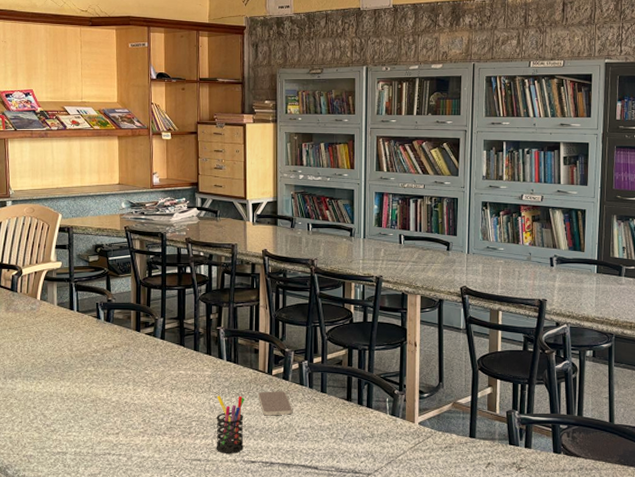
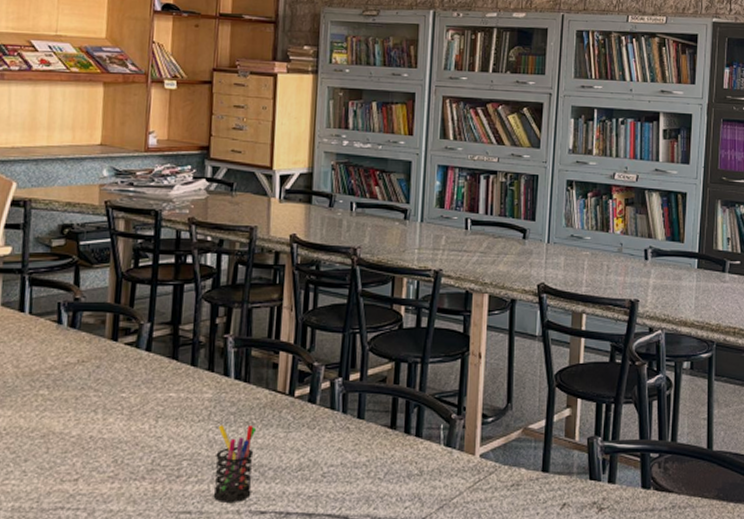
smartphone: present [258,391,293,416] -> none [273,418,320,451]

